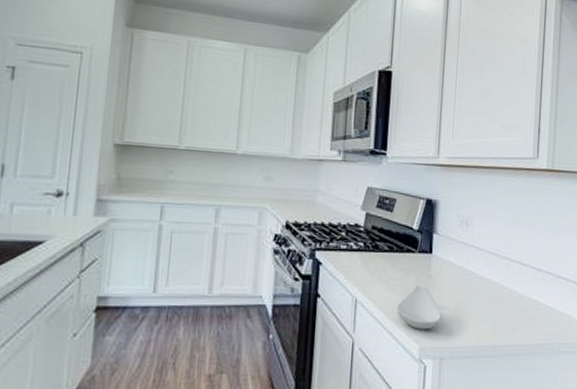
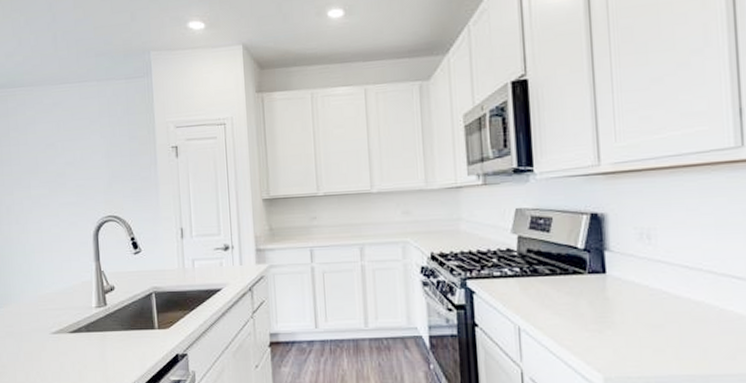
spoon rest: present [397,285,442,330] -> none [569,310,629,358]

